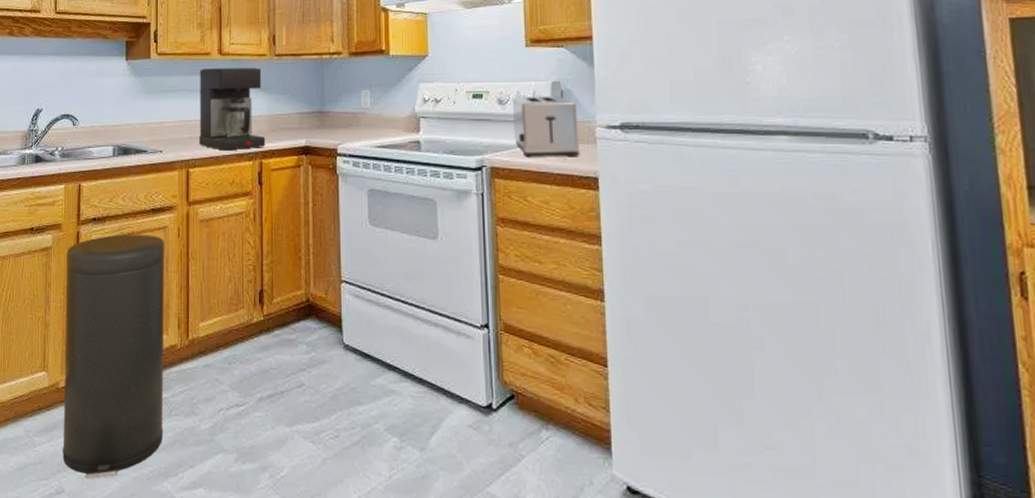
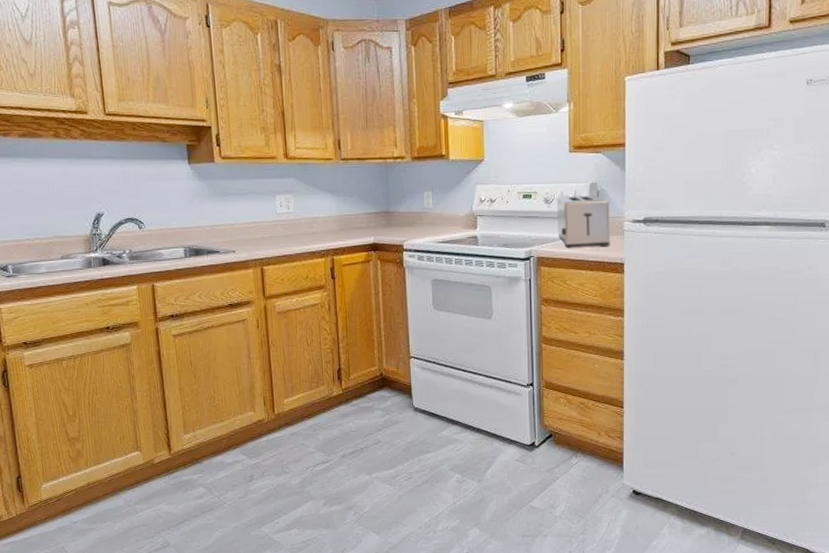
pedal bin: present [62,234,165,479] -> none [147,327,258,533]
coffee maker: present [199,67,266,151] -> none [267,171,336,249]

